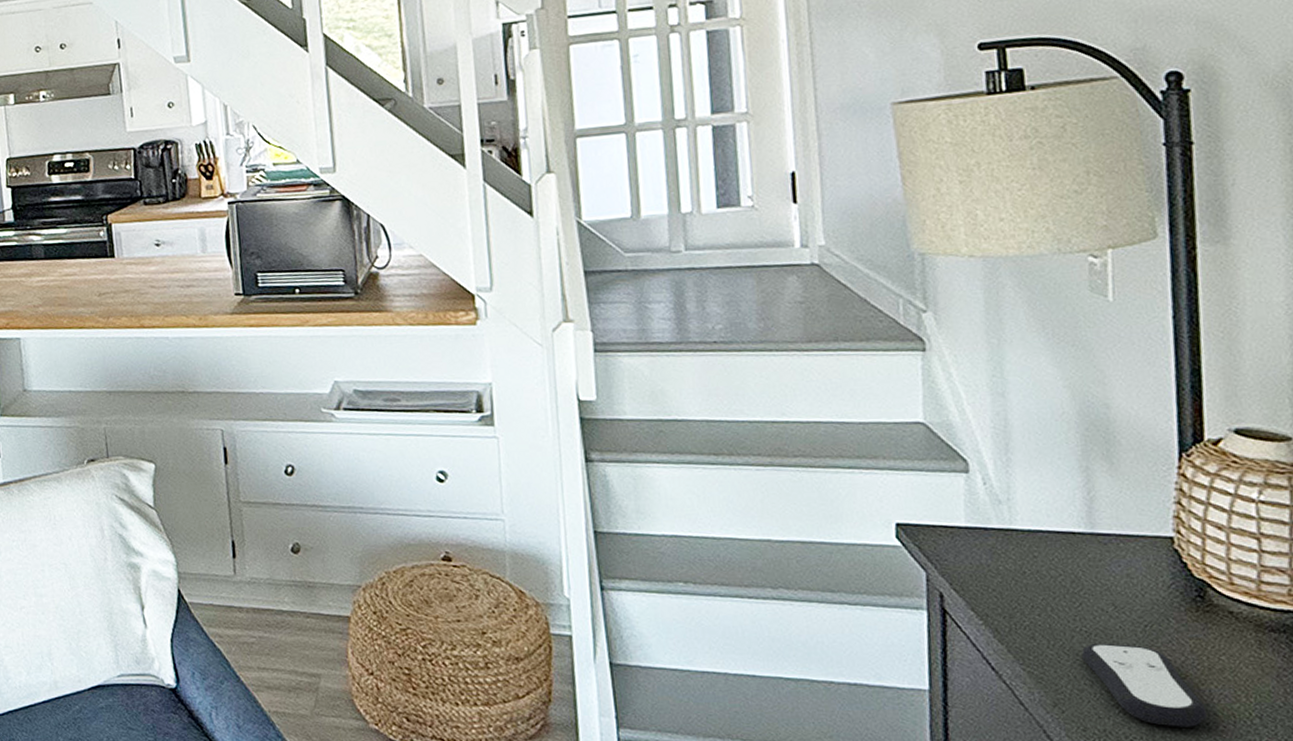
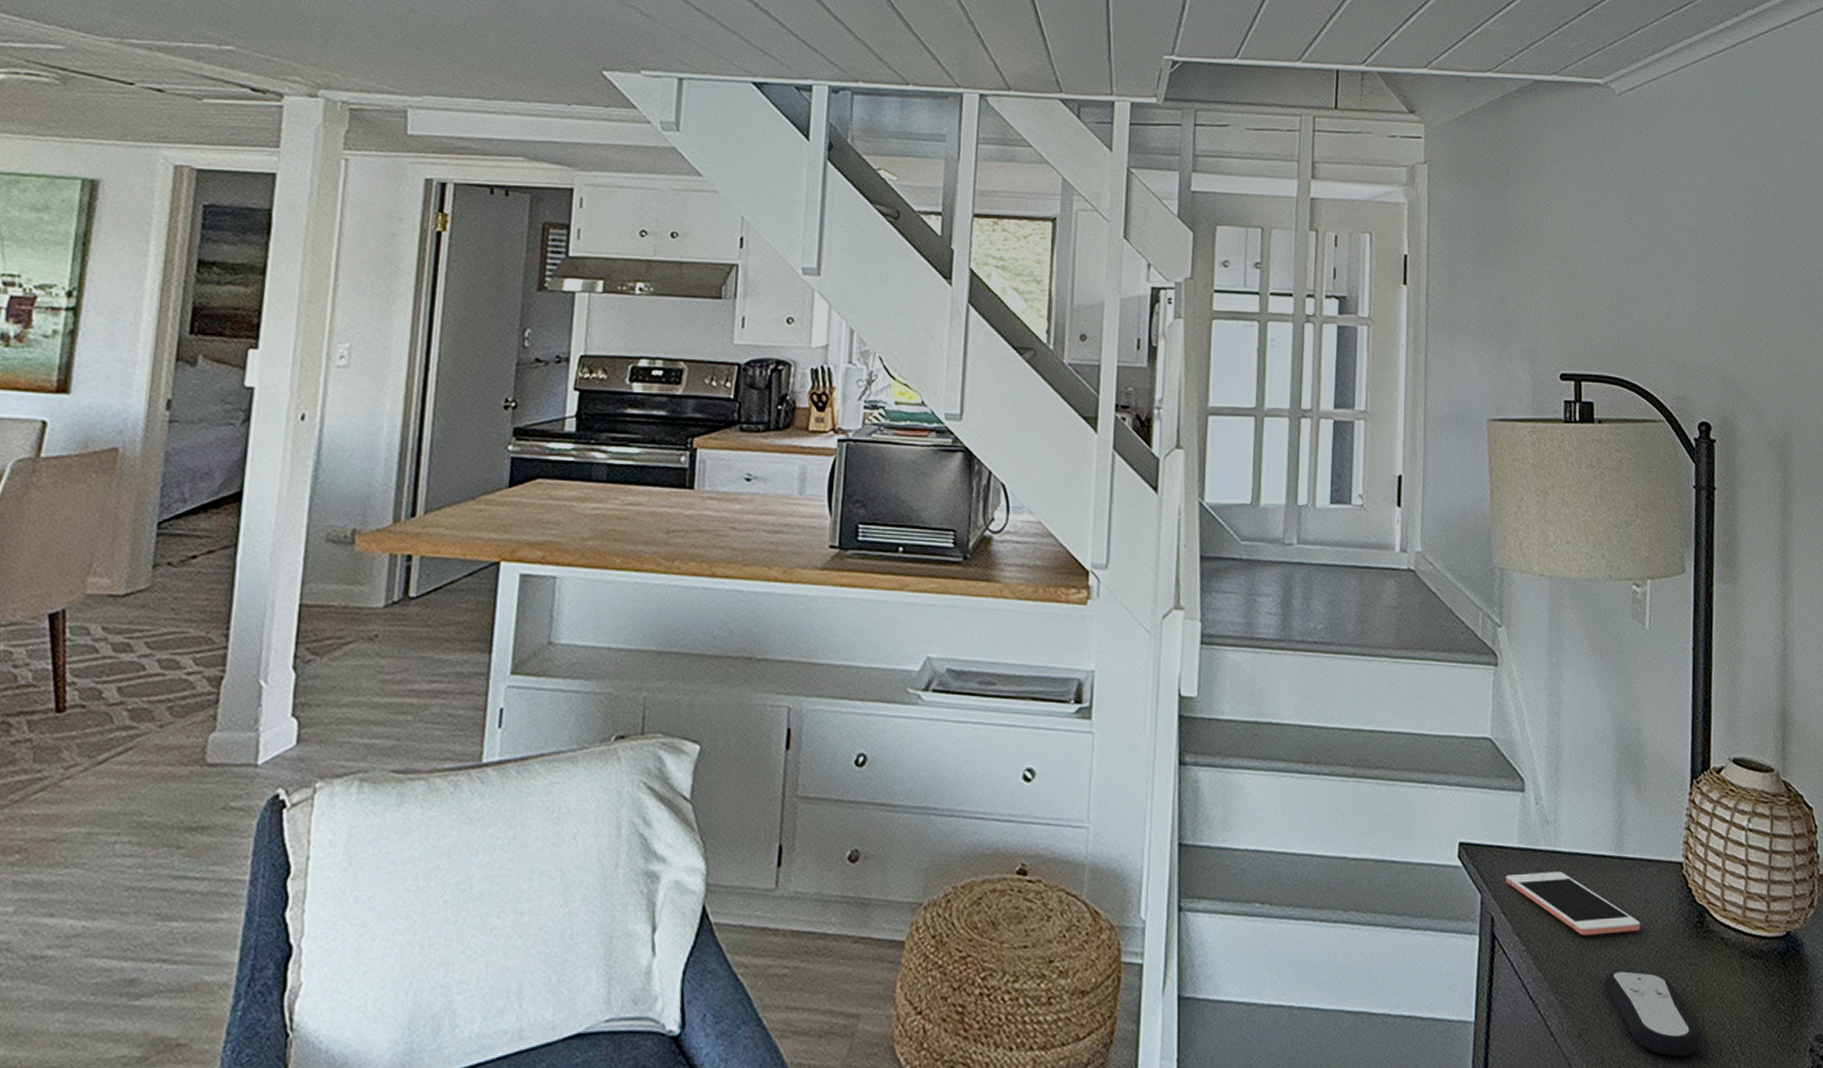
cell phone: none [954,549,1124,610] -> present [1506,872,1641,936]

